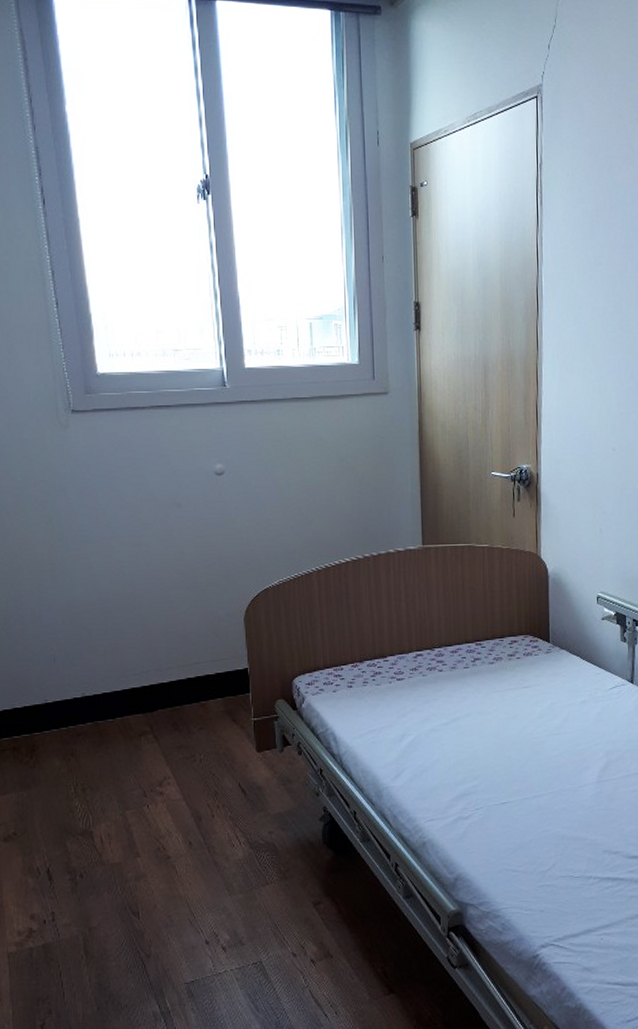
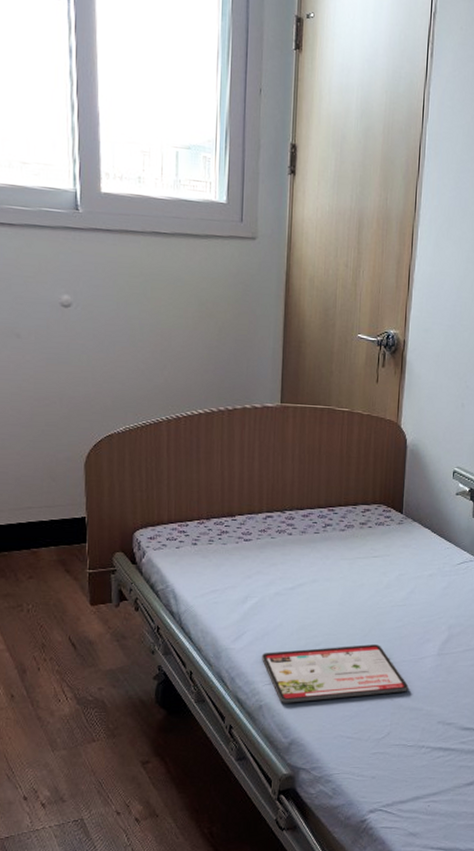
tablet: none [422,775,570,839] -> present [262,644,409,703]

